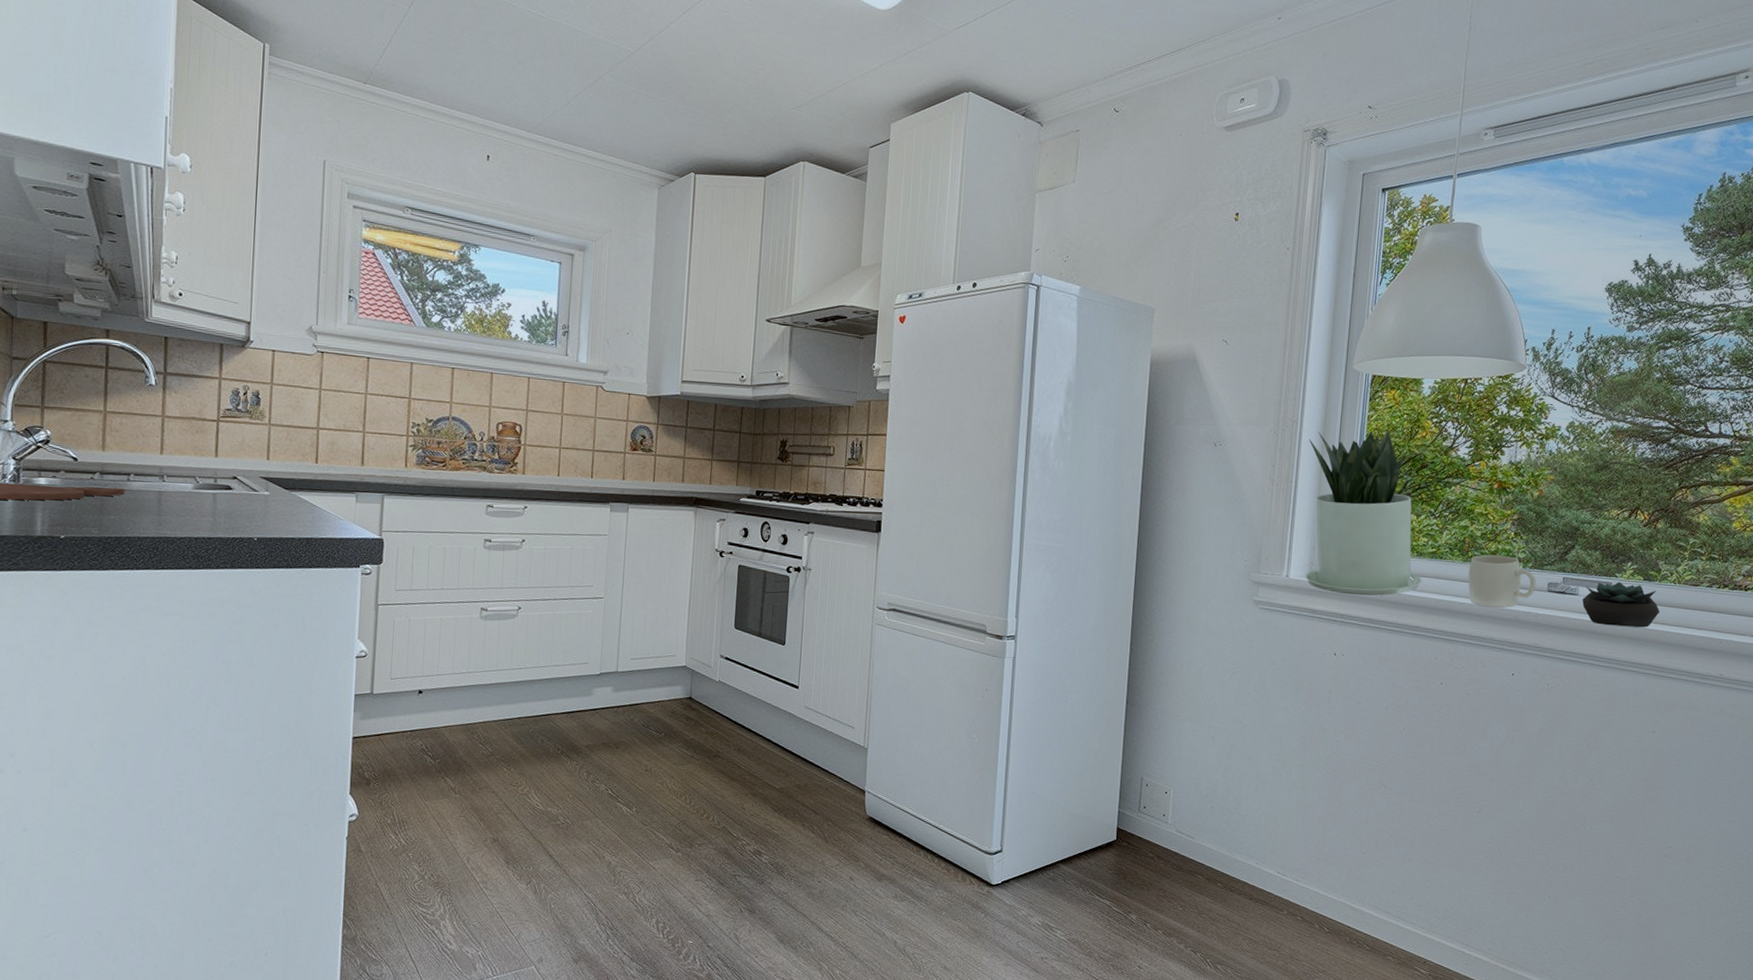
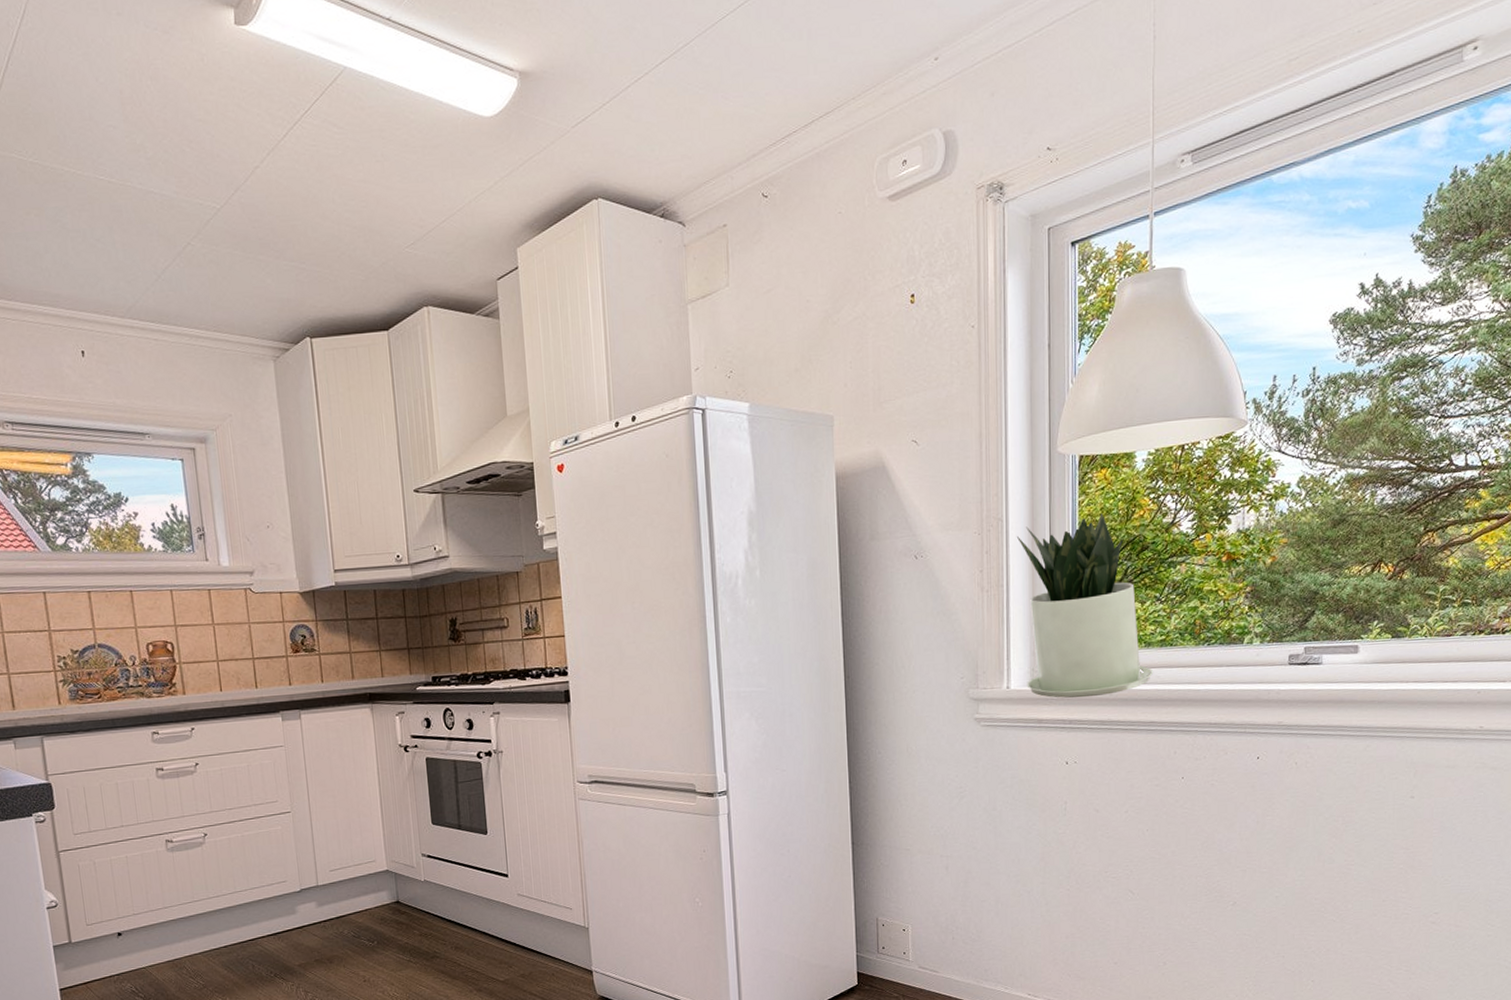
mug: present [1467,554,1536,609] -> none [1202,632,1276,691]
succulent plant: present [1582,581,1660,628] -> none [1327,643,1412,693]

